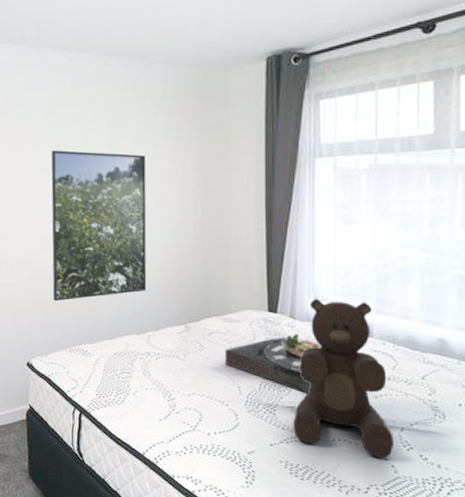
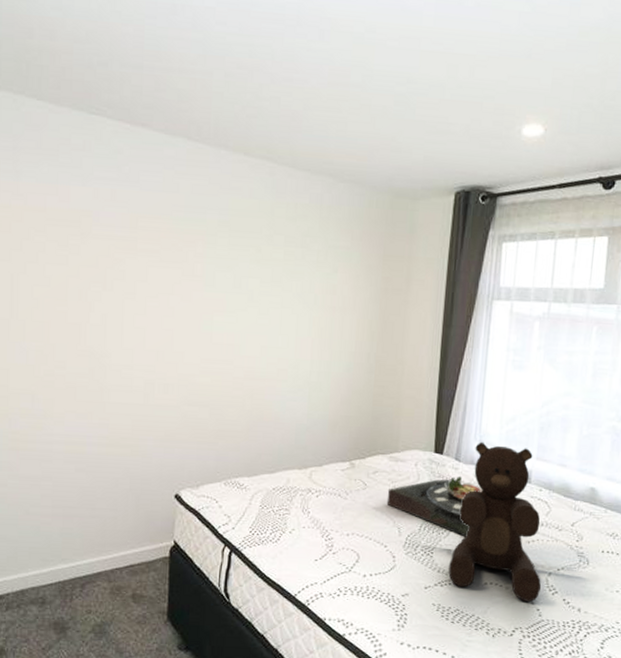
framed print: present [51,150,147,302] -> none [210,262,324,429]

